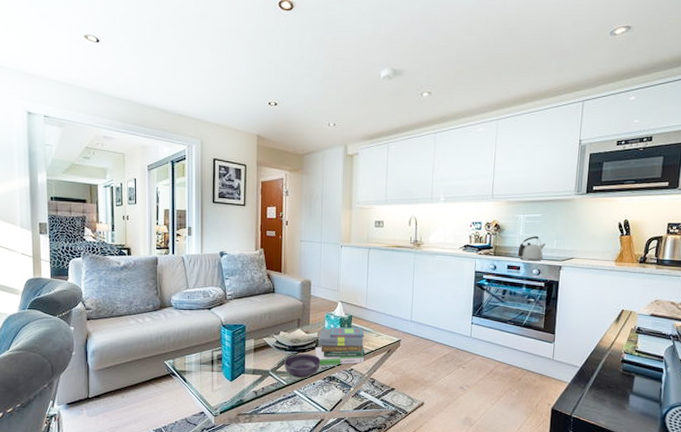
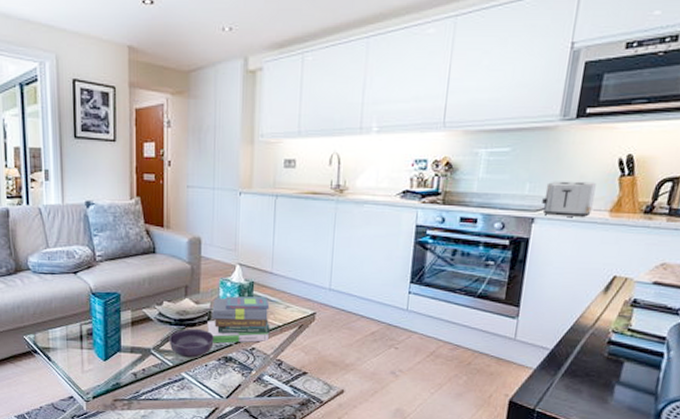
kettle: present [517,236,546,261] -> none [474,178,514,211]
toaster: none [566,238,604,266] -> present [542,181,596,218]

